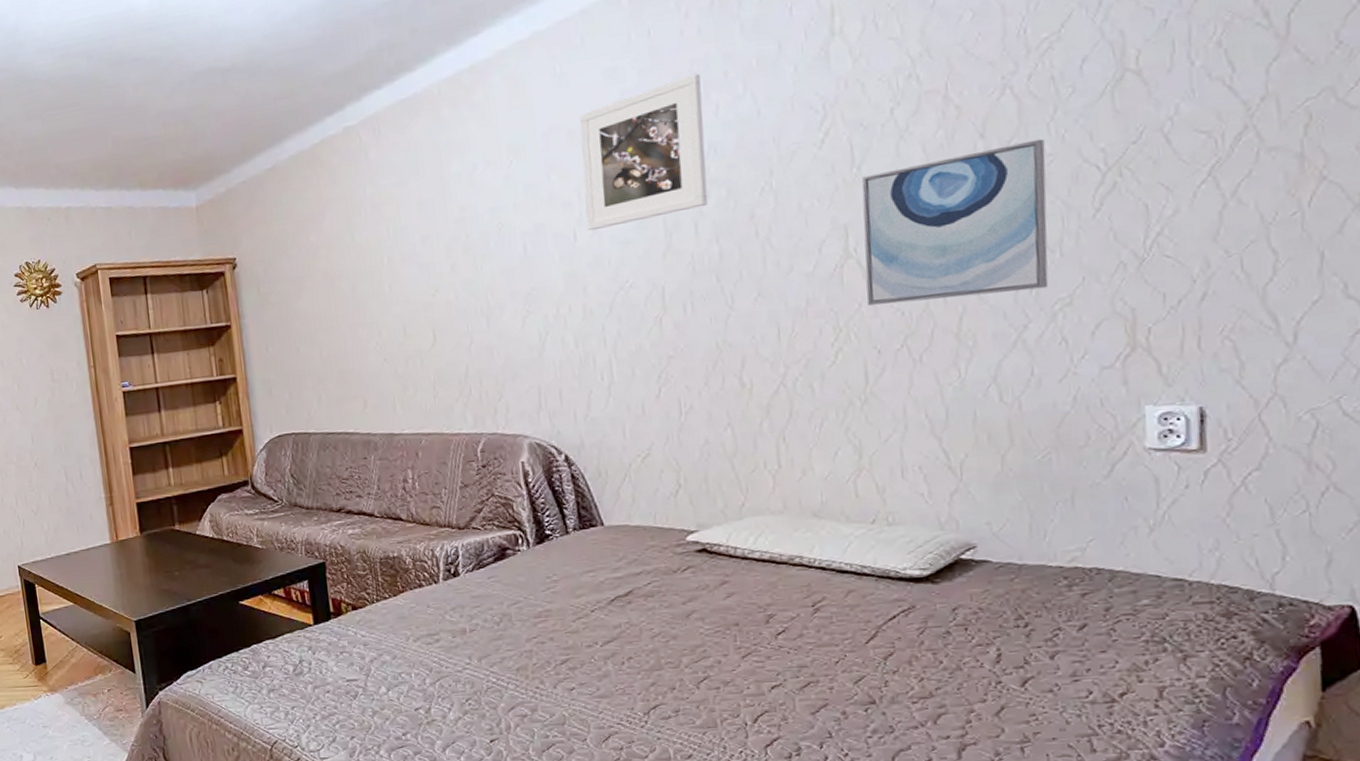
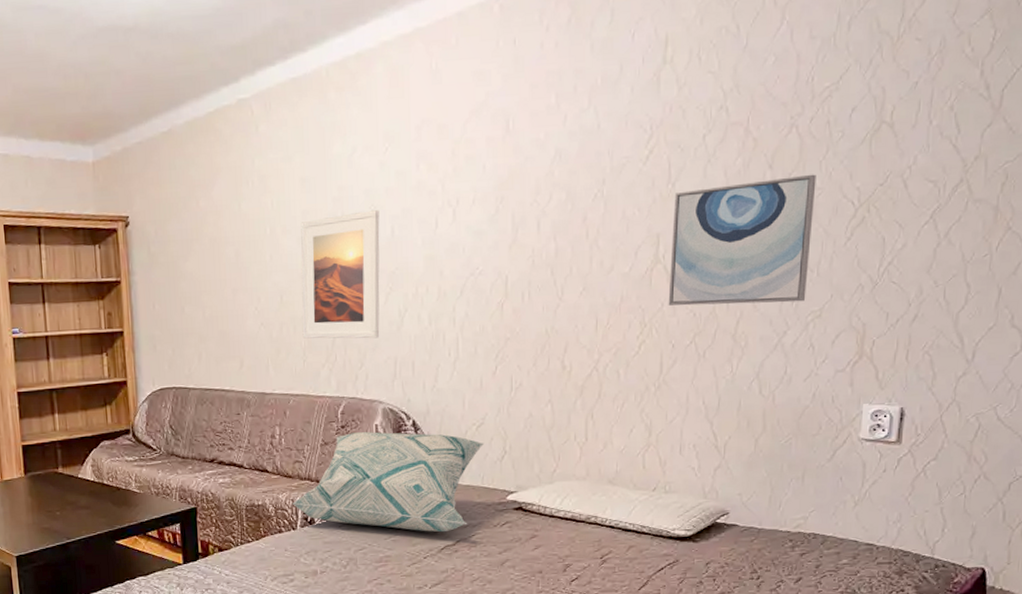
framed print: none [420,228,519,372] -> present [300,210,380,339]
decorative pillow: none [432,469,654,581] -> present [293,432,485,532]
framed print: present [579,73,708,231] -> none [447,84,553,220]

